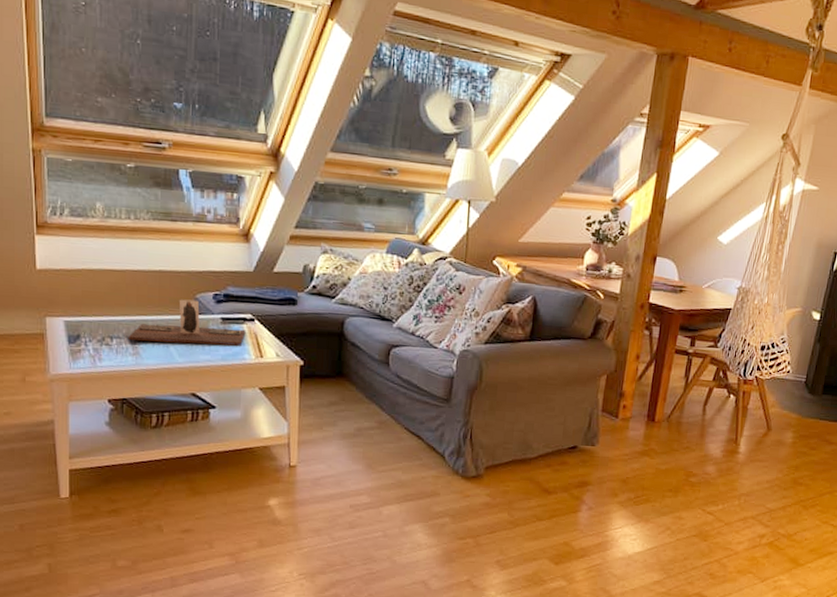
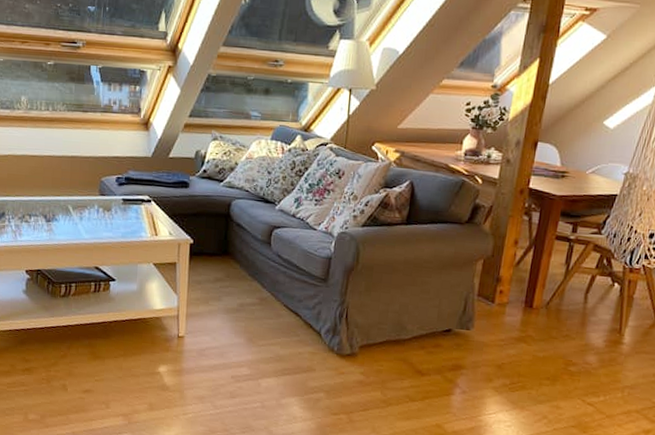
decorative tray: present [127,299,246,346] -> none [43,181,144,225]

